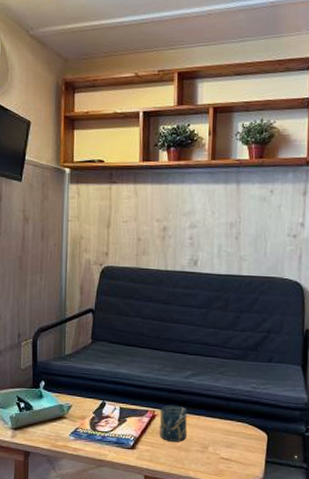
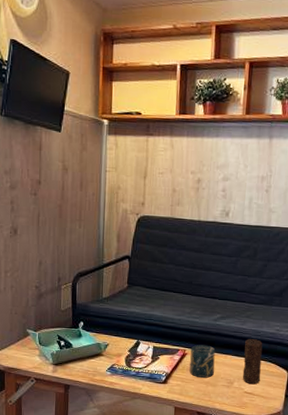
candle: none [217,398,239,449] -> present [242,339,263,385]

